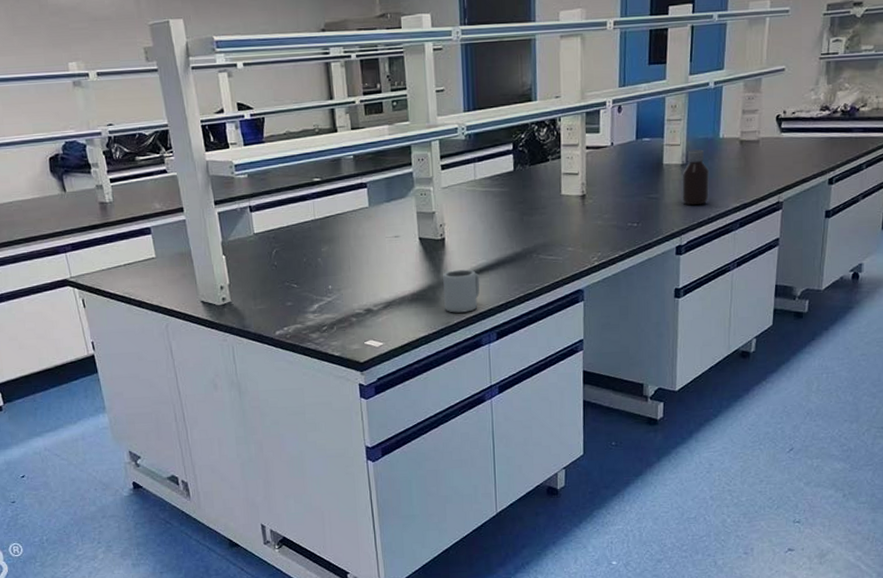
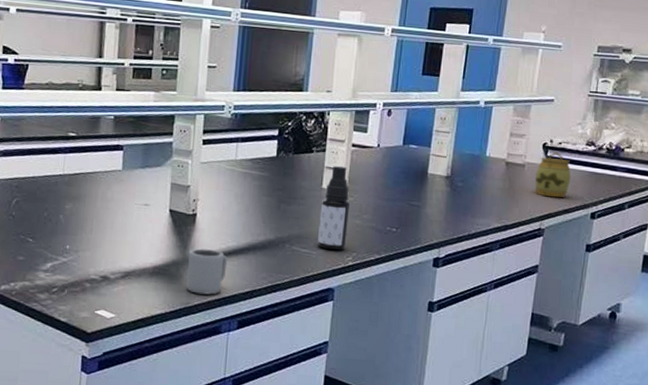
spray bottle: none [562,170,591,253] -> present [318,165,351,250]
bottle: present [682,149,710,206] -> none [444,163,474,220]
jar: none [771,122,807,170] -> present [535,152,571,198]

